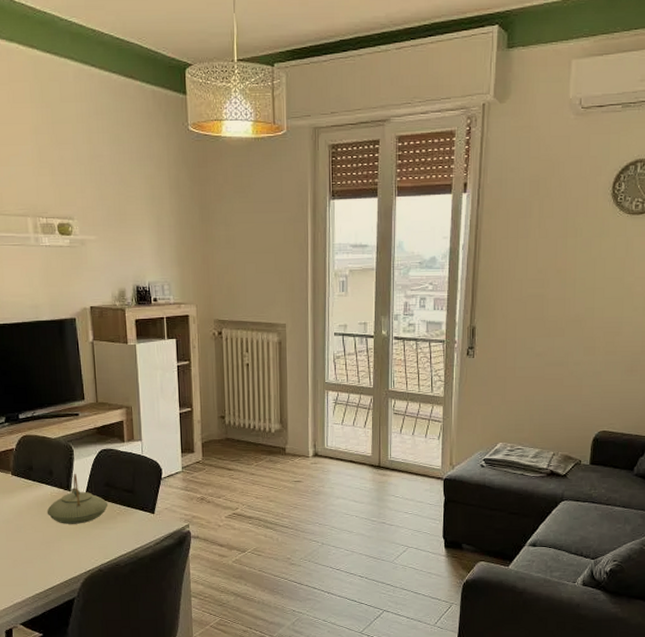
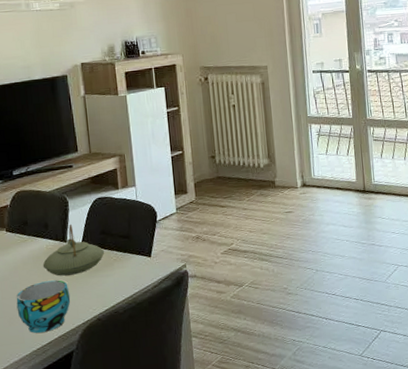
cup: none [20,528,73,577] -> present [16,280,71,333]

